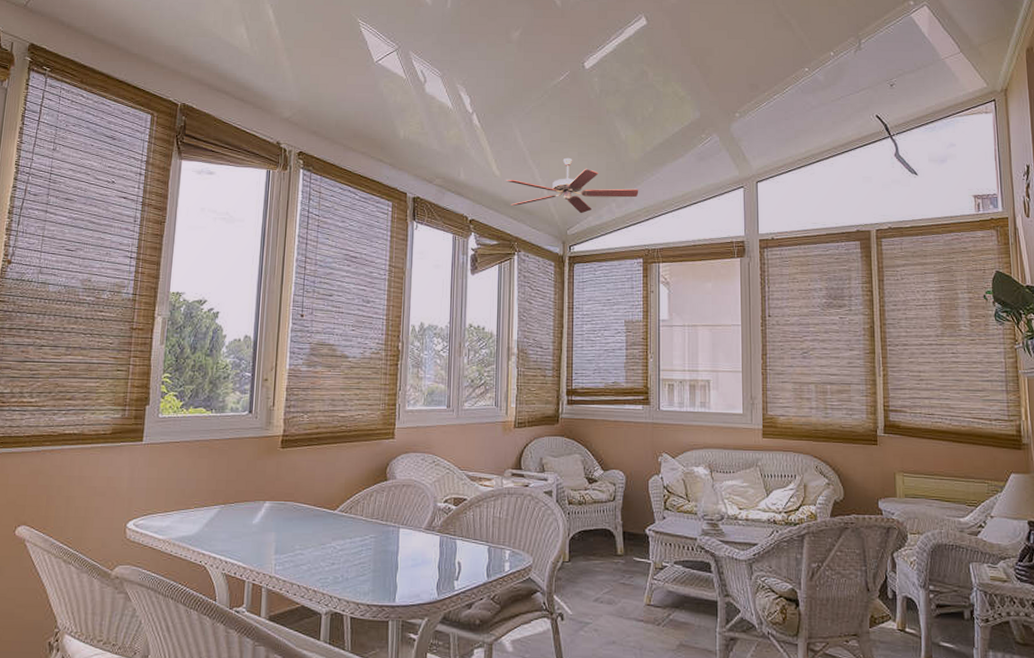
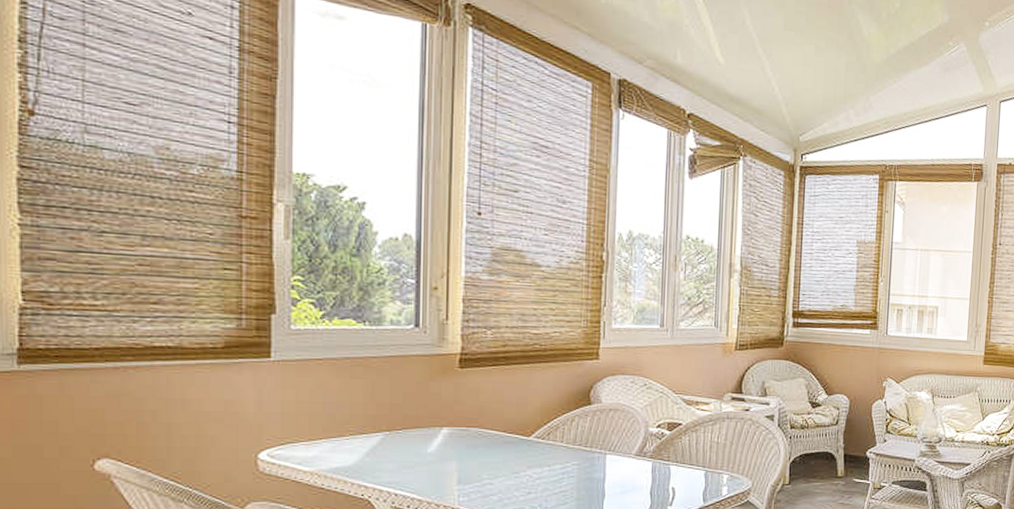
ceiling fan: present [505,157,639,214] -> none [731,51,880,119]

